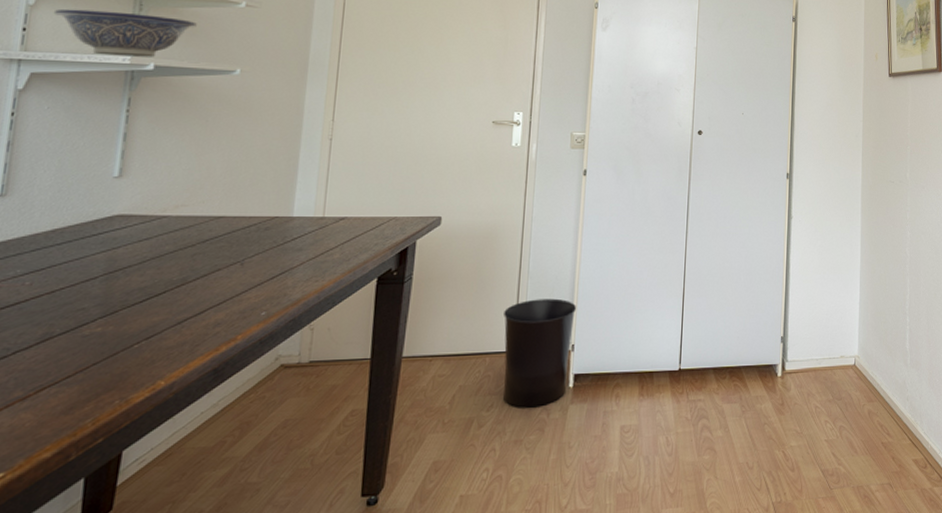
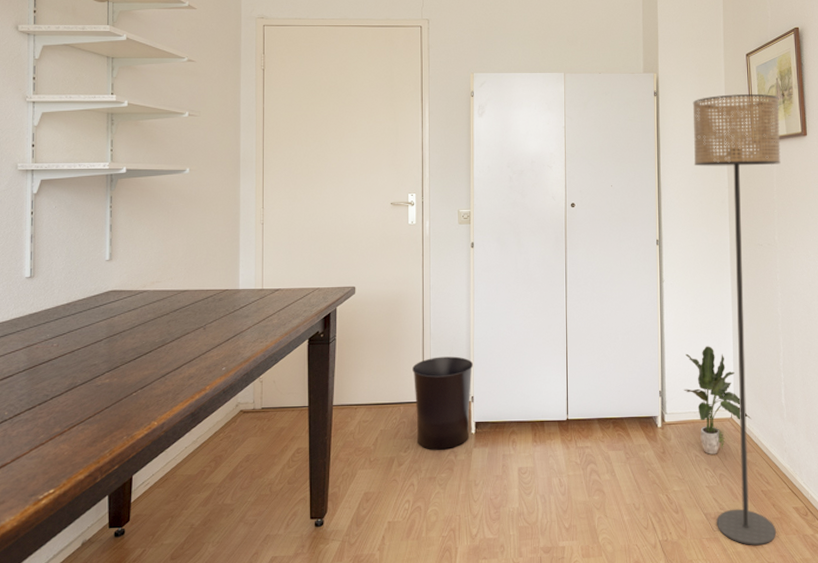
decorative bowl: present [53,9,197,57] -> none [51,127,154,163]
potted plant: none [807,288,876,405] -> present [684,346,752,454]
floor lamp: none [829,25,917,504] -> present [692,94,781,546]

